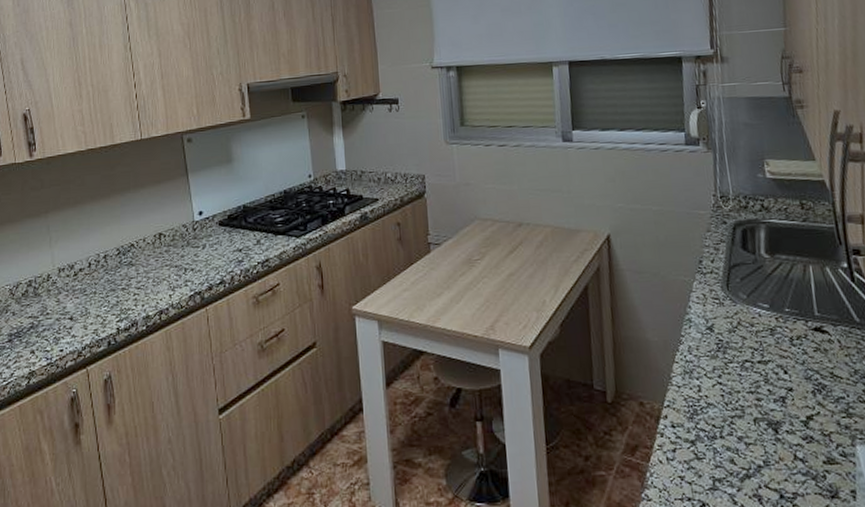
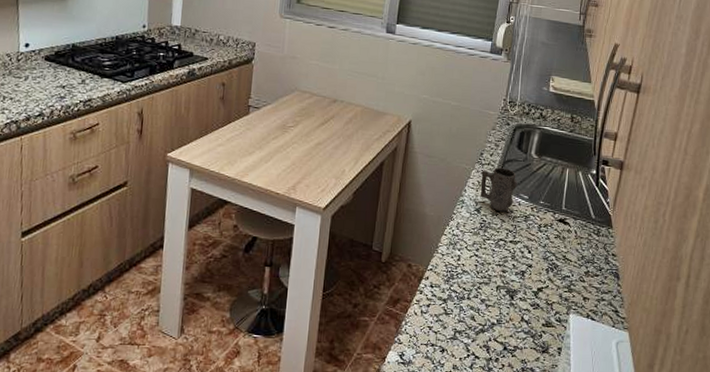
mug: none [705,274,753,327] -> present [480,167,518,212]

